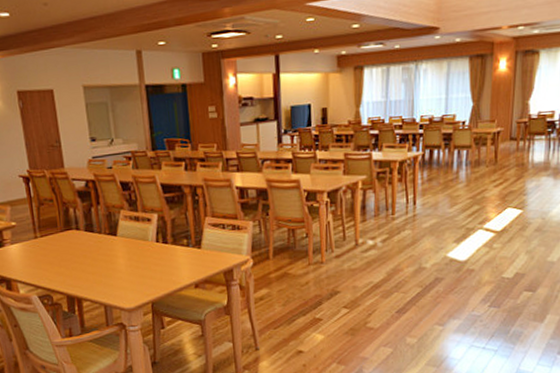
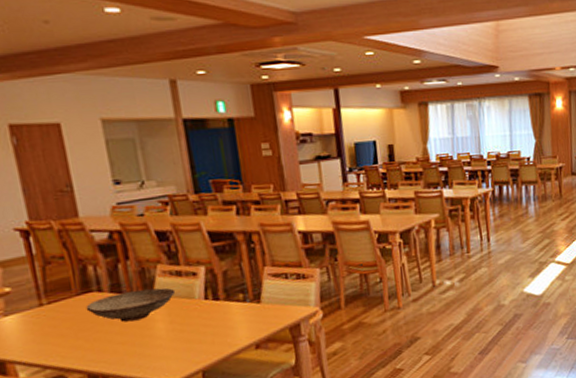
decorative bowl: none [67,230,134,256] -> present [85,287,176,323]

